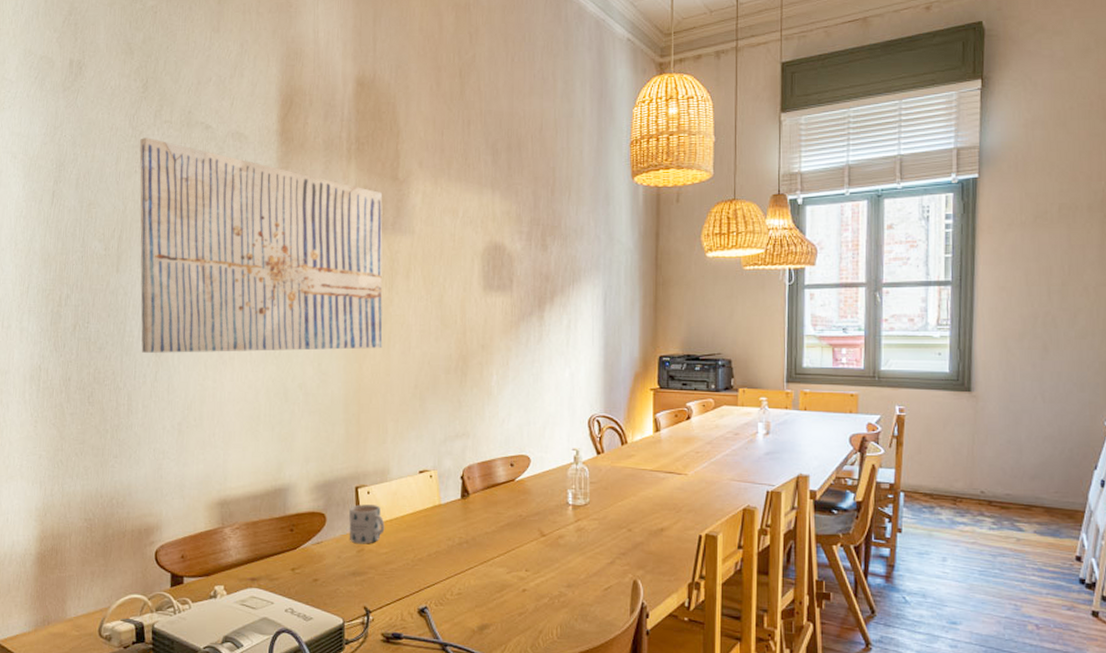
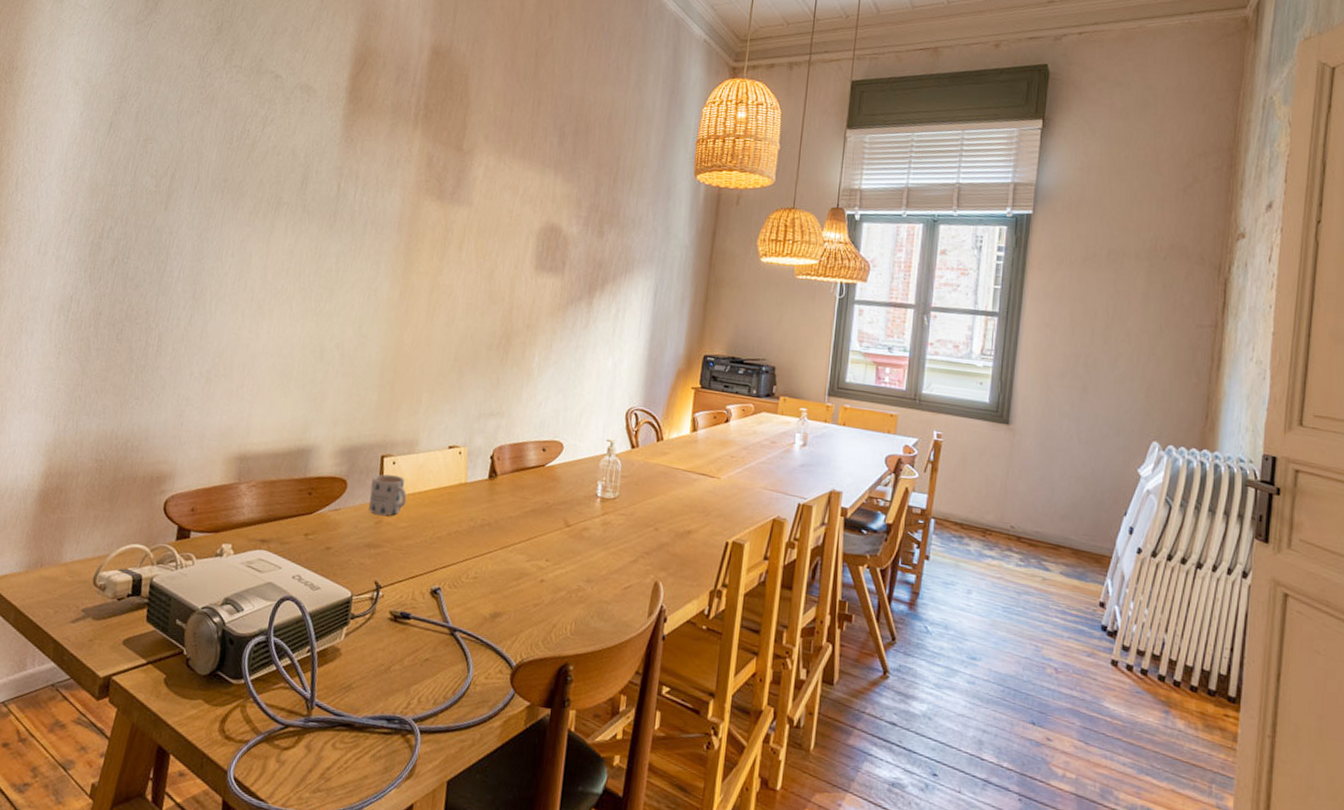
wall art: present [139,137,383,353] -> none [178,79,445,317]

